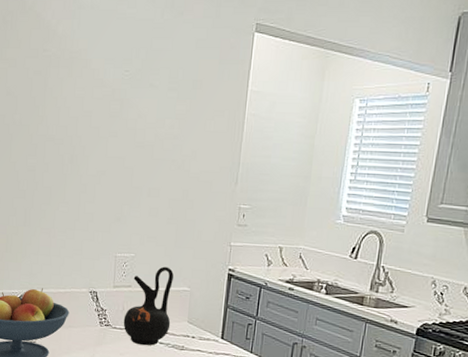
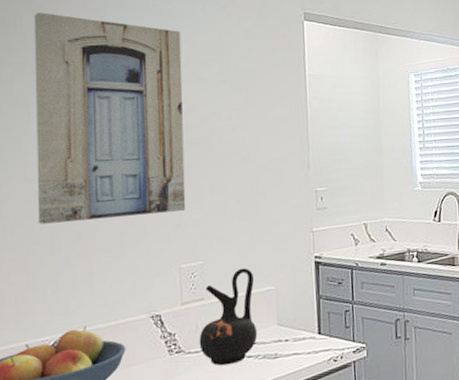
wall art: none [17,13,140,207] -> present [34,12,186,224]

